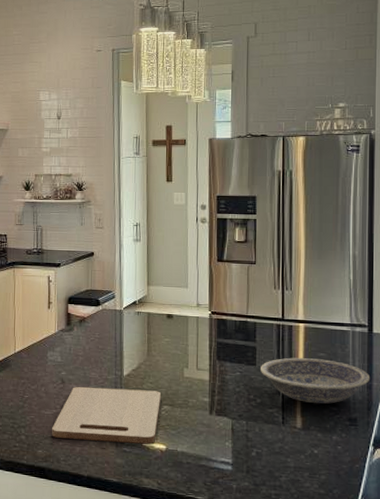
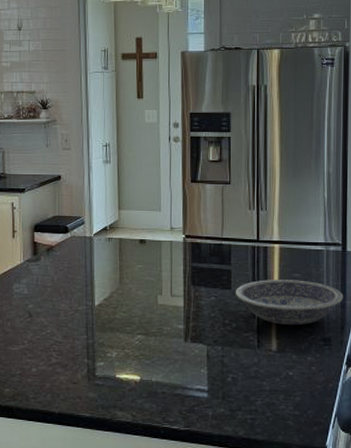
cutting board: present [52,386,162,444] -> none [20,319,135,376]

